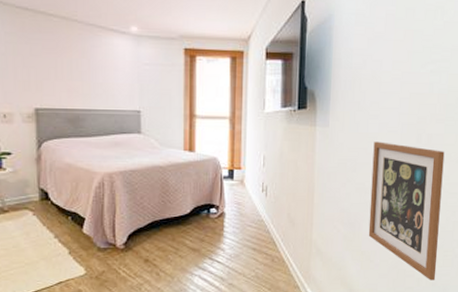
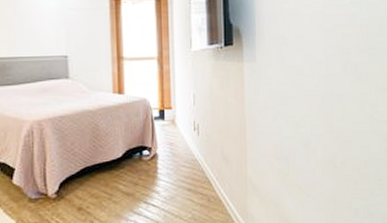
picture frame: present [368,141,445,280] -> none [301,73,373,211]

